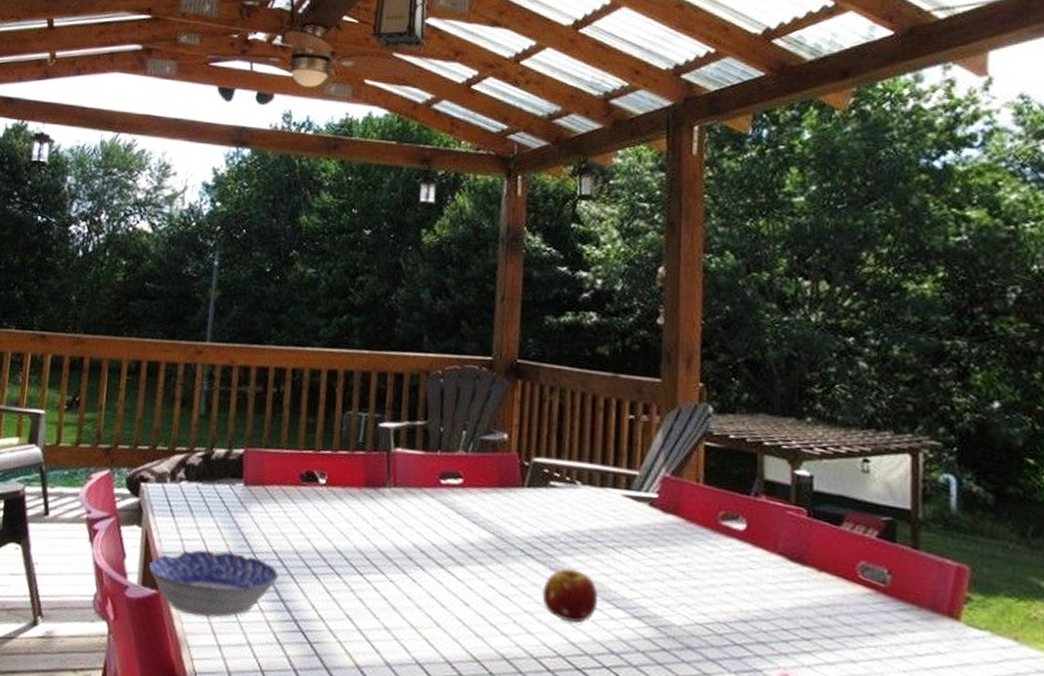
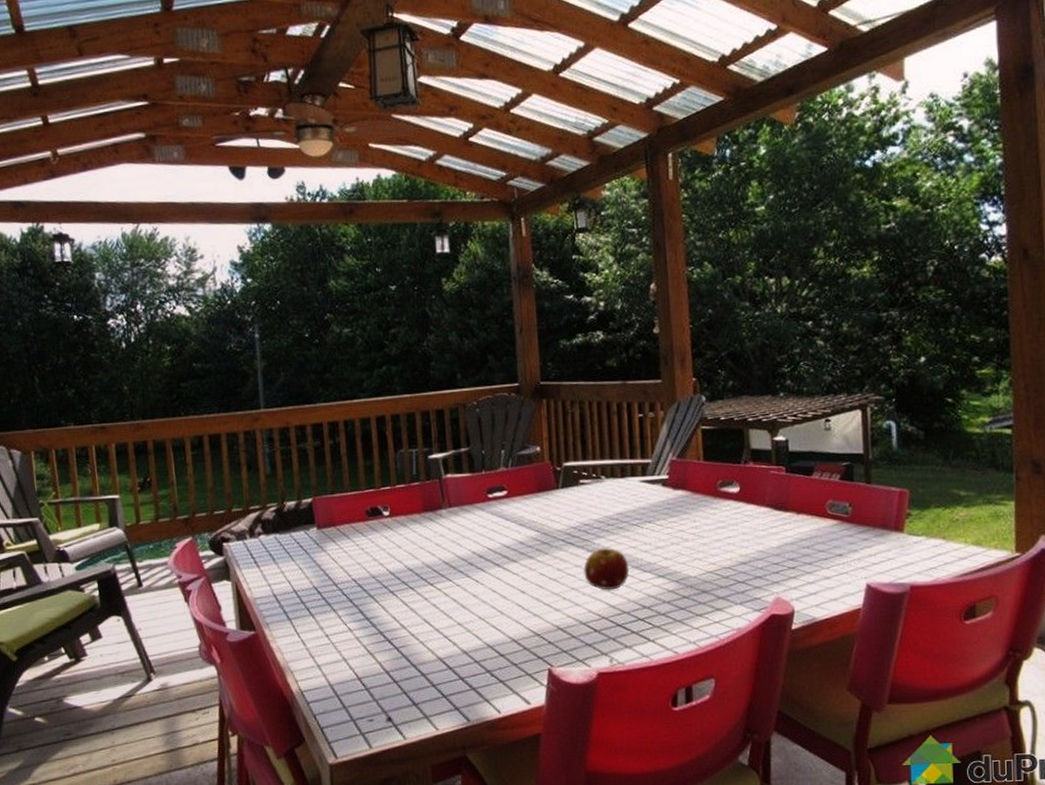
bowl: present [148,550,279,618] -> none [243,587,362,646]

